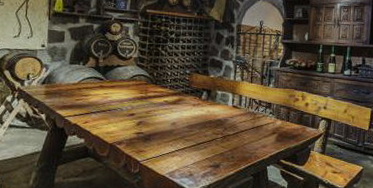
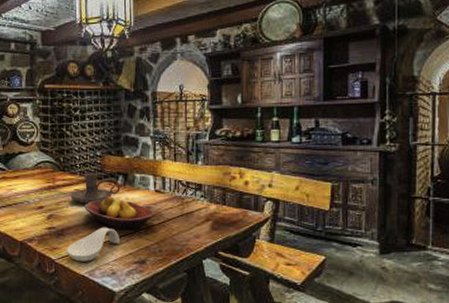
spoon rest: none [151,134,199,164] -> present [66,227,120,262]
candle holder: none [159,87,204,114] -> present [70,172,121,204]
fruit bowl: none [171,107,231,139] -> present [84,195,155,231]

